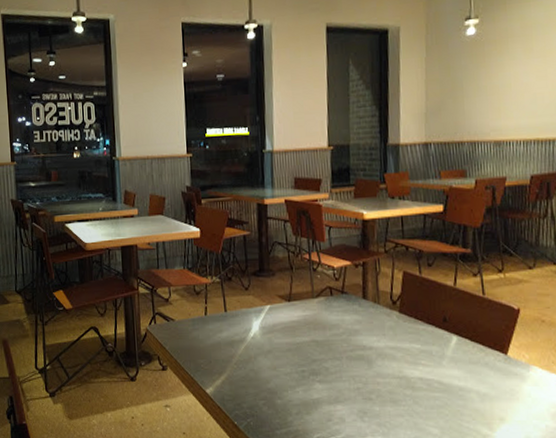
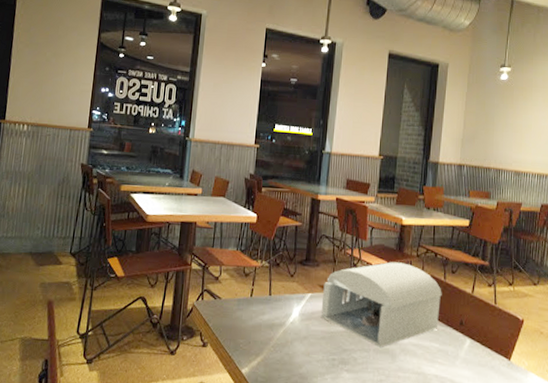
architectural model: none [282,261,419,354] -> present [320,262,442,347]

